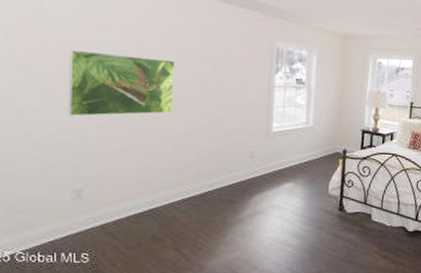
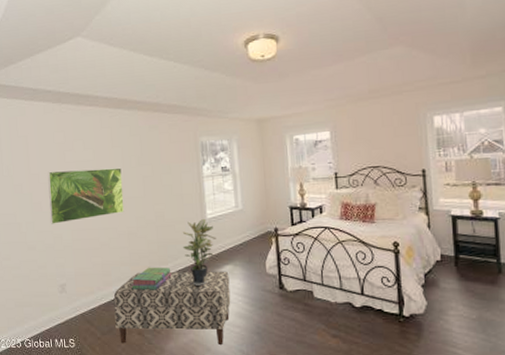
bench: none [146,182,289,264] -> present [113,271,231,346]
stack of books: none [172,178,223,204] -> present [131,267,172,291]
potted plant: none [240,132,280,202] -> present [182,219,216,286]

